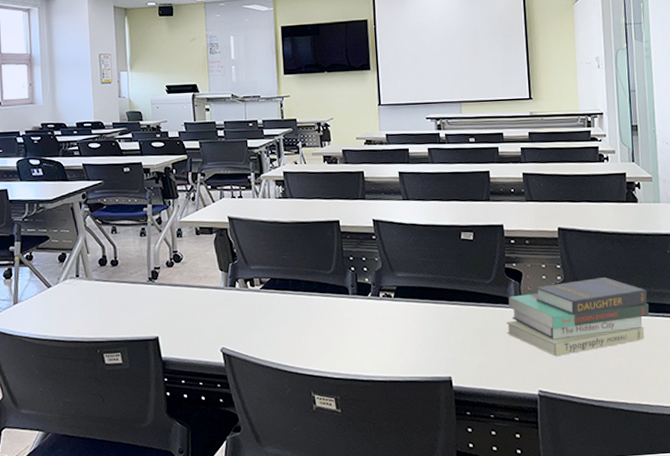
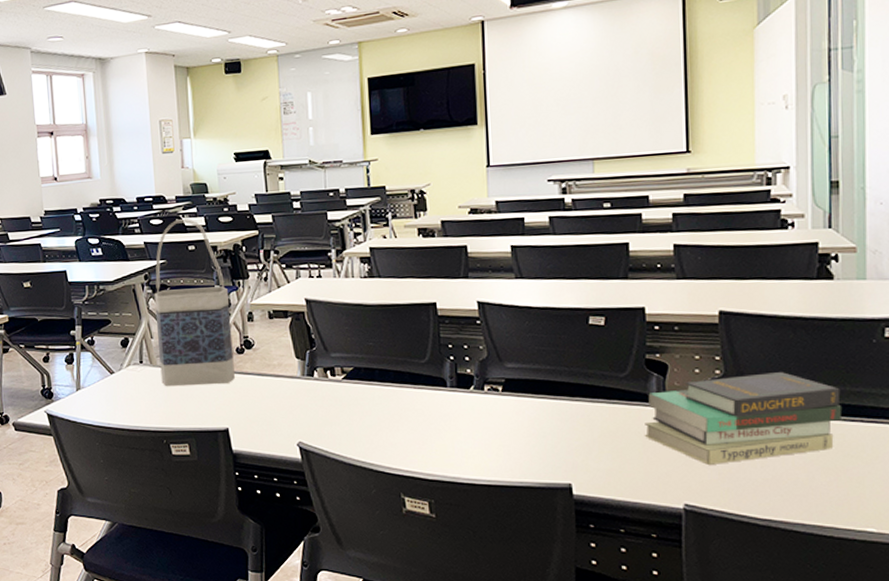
bag: none [91,143,165,298] -> present [154,218,235,386]

